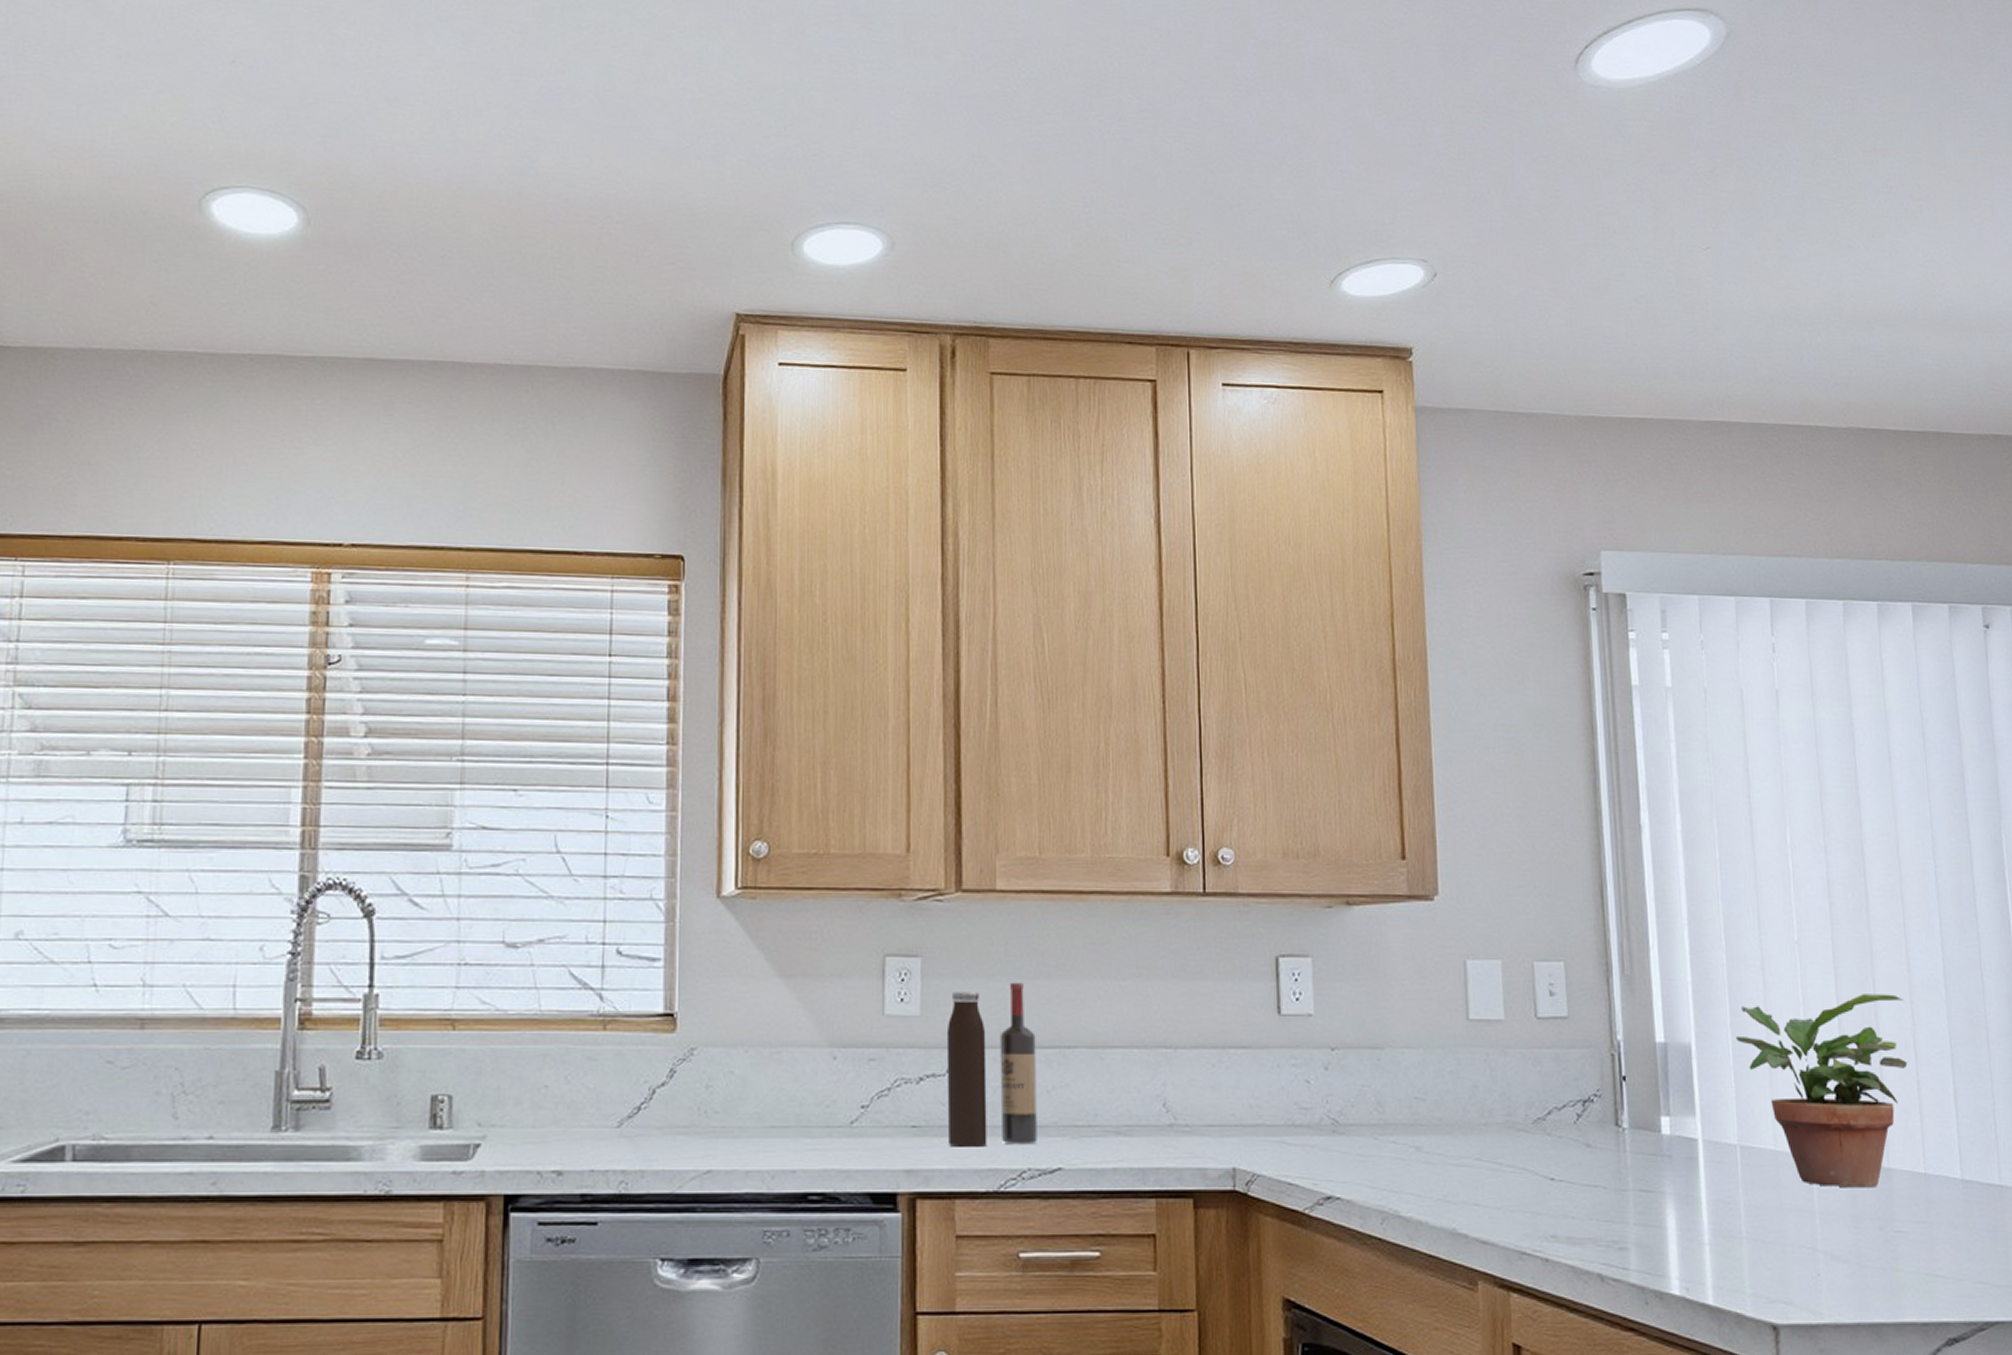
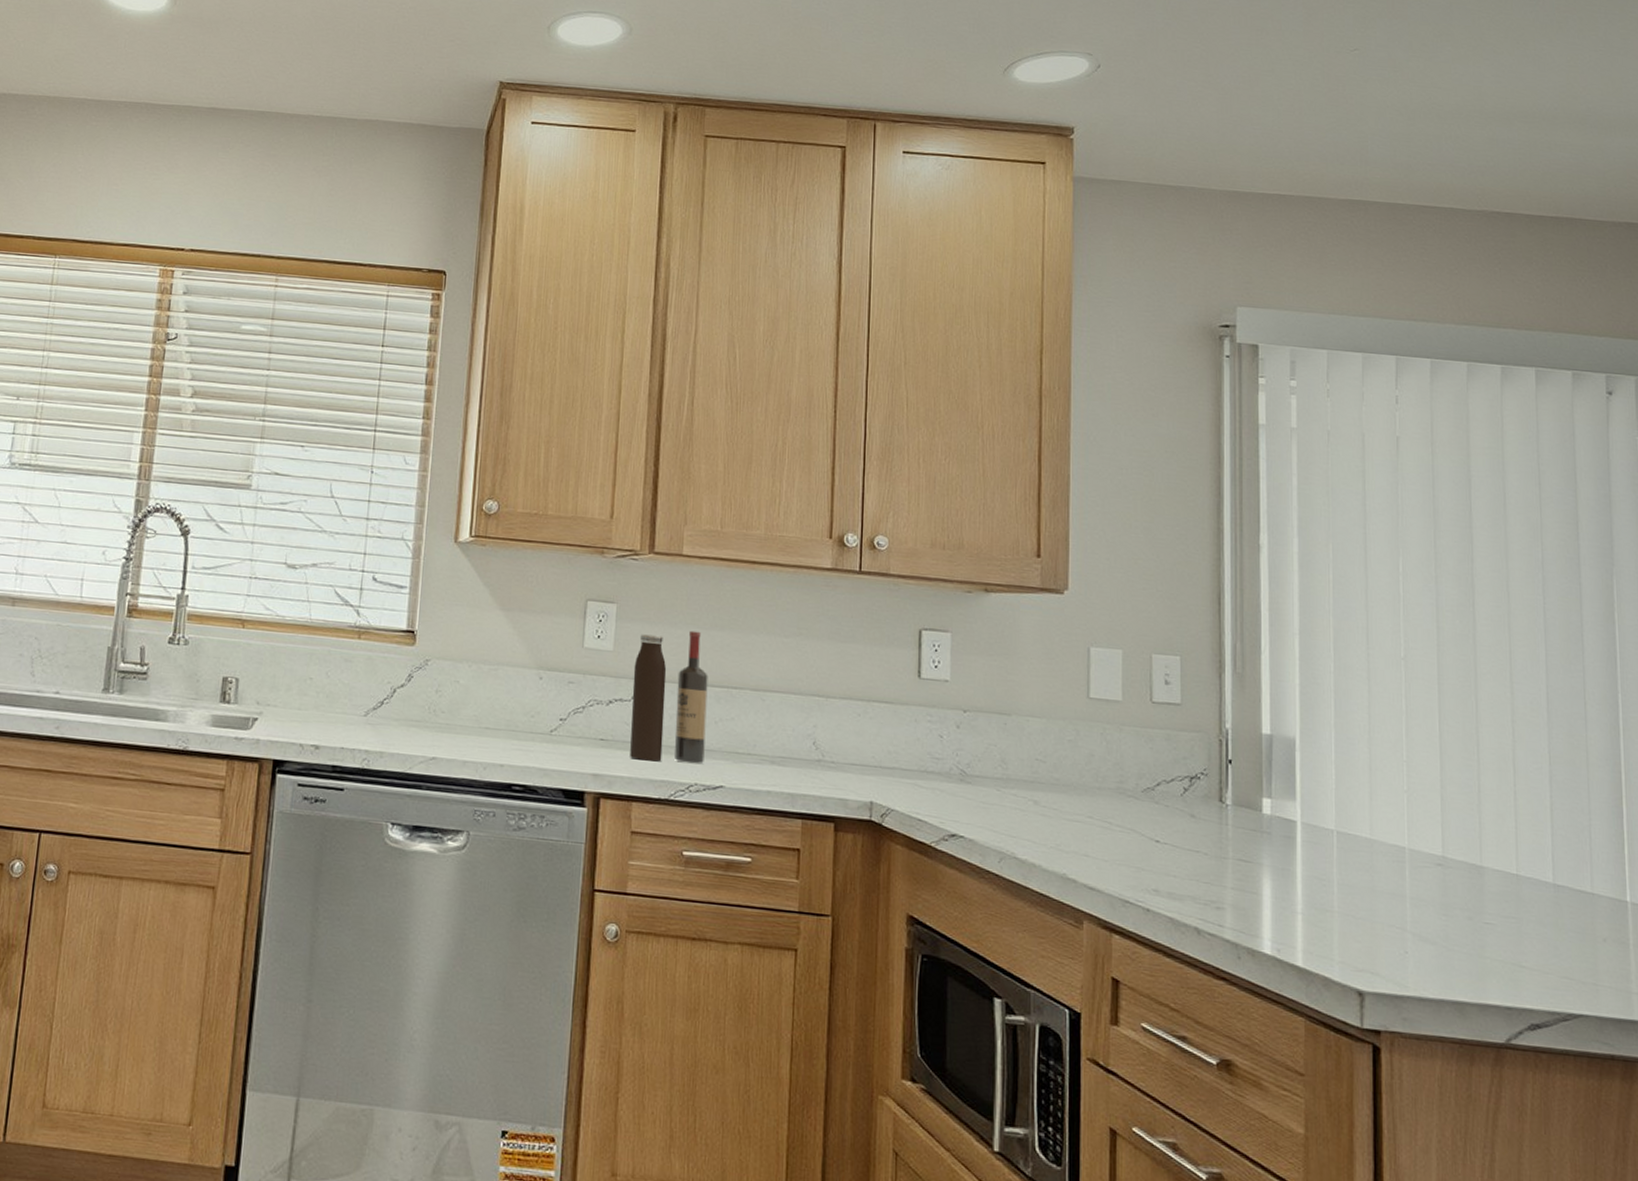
potted plant: present [1736,994,1908,1188] -> none [1339,709,1506,882]

